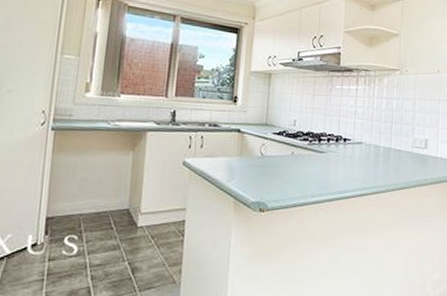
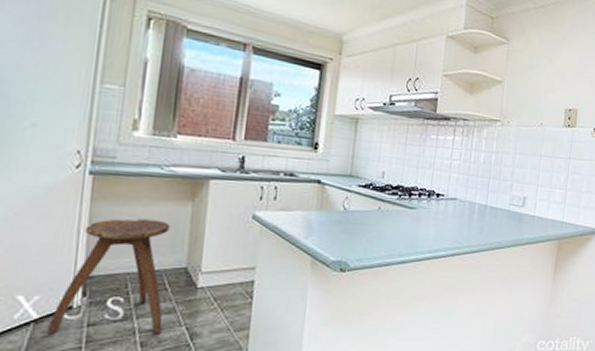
stool: none [16,167,115,269] -> present [46,218,171,335]

